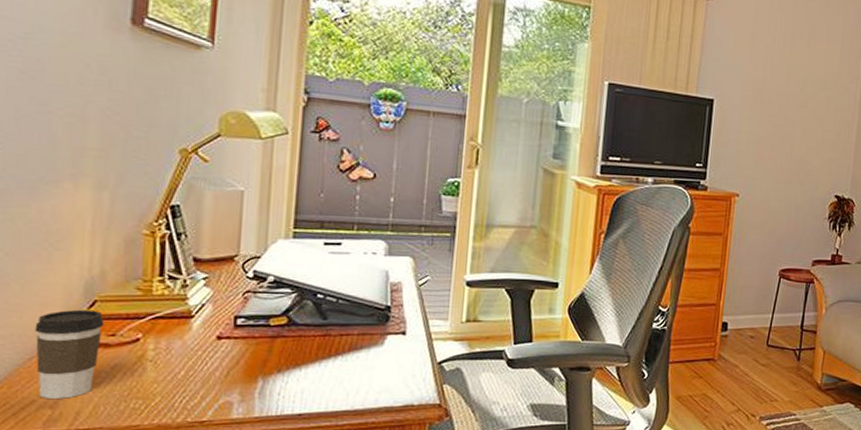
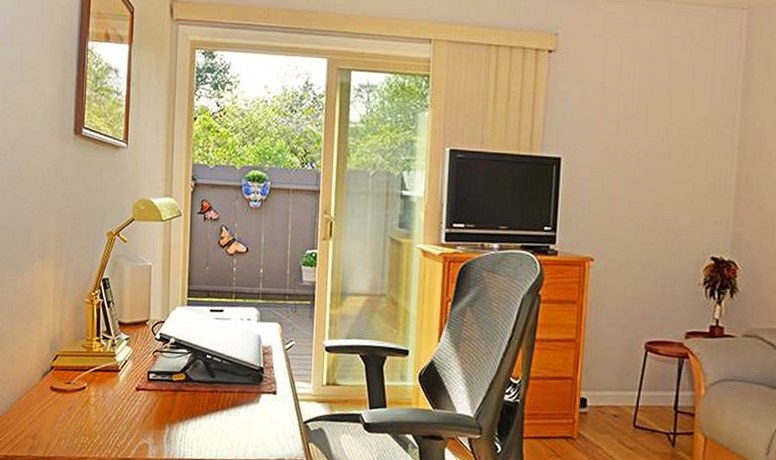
coffee cup: present [34,309,104,399] -> none [22,361,63,432]

